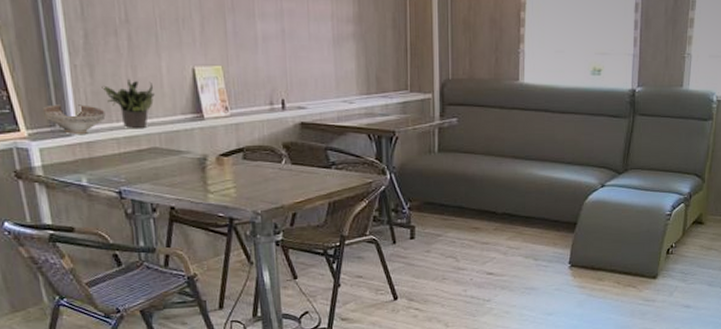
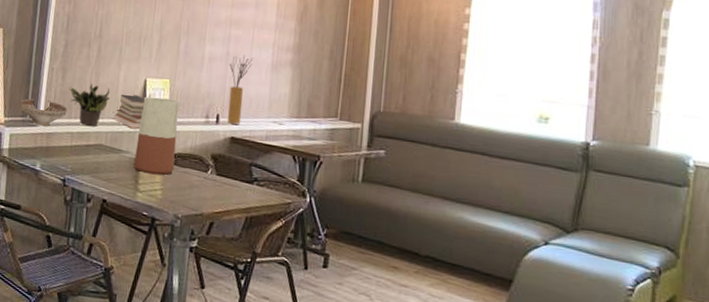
books: none [159,87,199,126] -> present [110,95,145,129]
vase: none [195,88,245,173] -> present [134,96,180,175]
vase: none [287,30,313,108] -> present [227,54,254,124]

